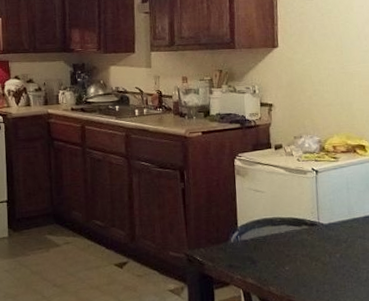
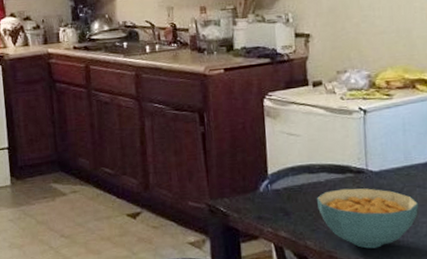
cereal bowl: none [277,239,360,293] -> present [316,188,419,249]

